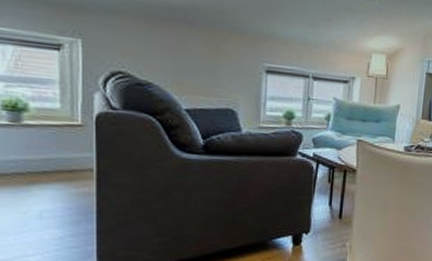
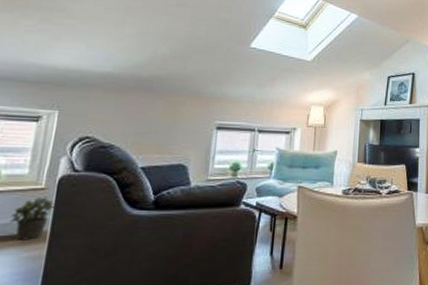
potted plant: none [51,133,97,177] -> present [10,196,56,240]

